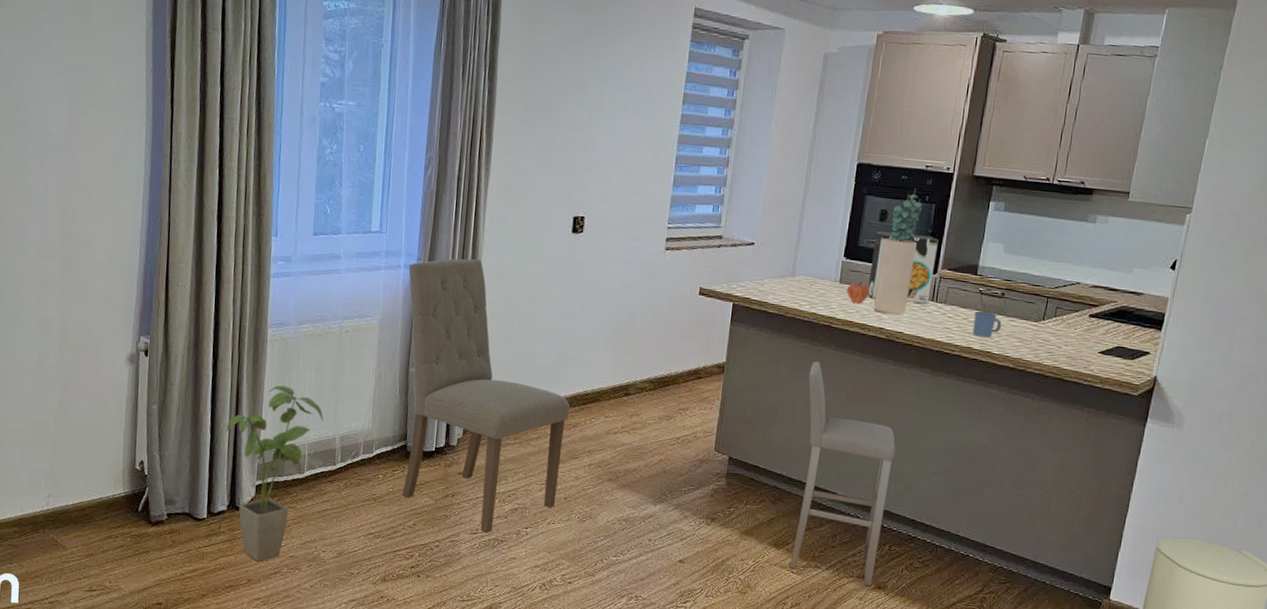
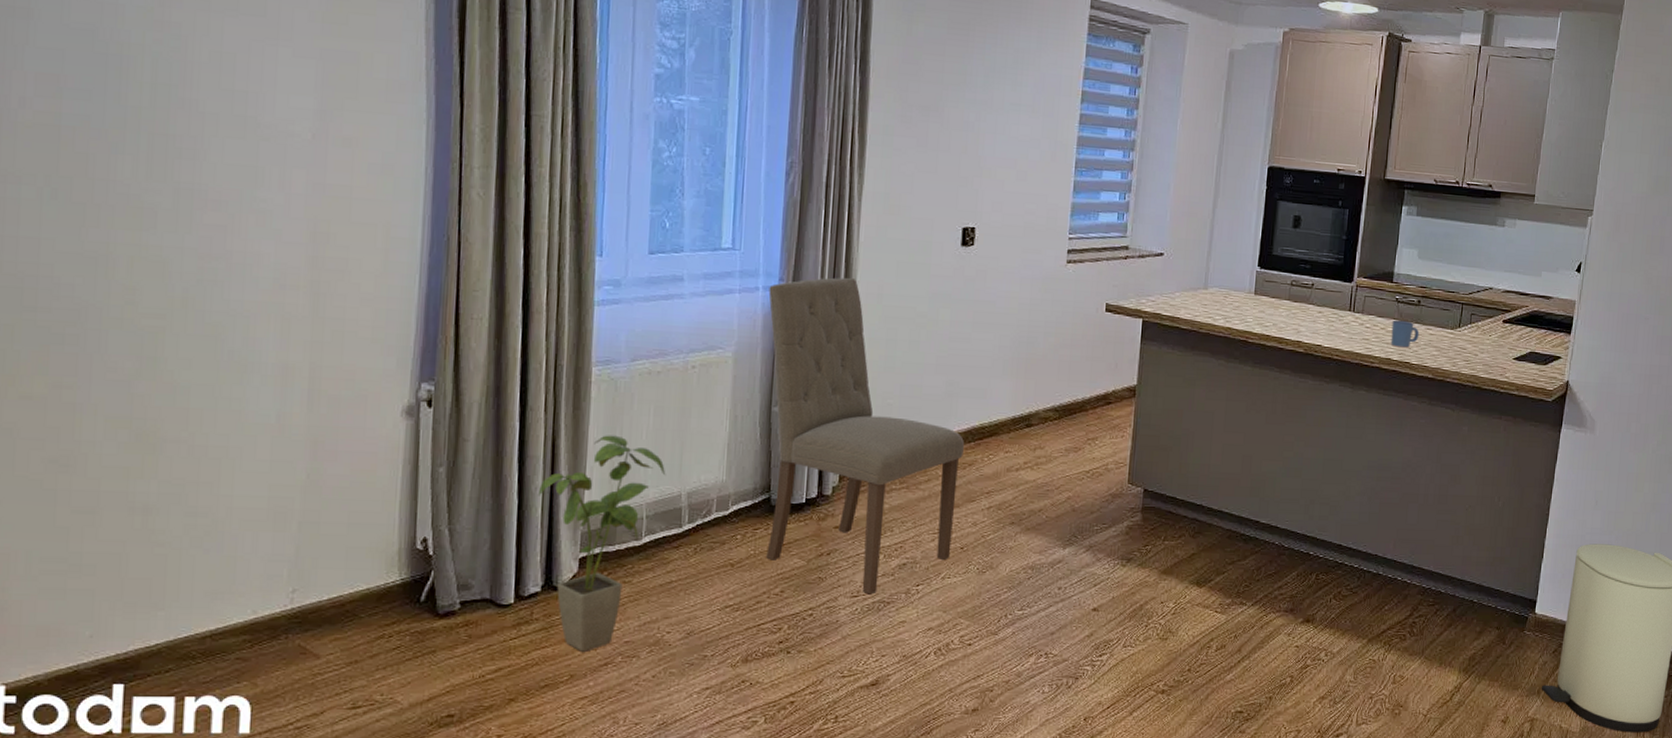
bar stool: present [789,361,896,587] -> none [1213,379,1319,621]
fruit: present [847,281,870,305] -> none [1262,292,1286,317]
cereal box: present [867,231,939,304] -> none [1283,239,1353,314]
vase: present [873,188,923,316] -> none [1290,193,1336,327]

